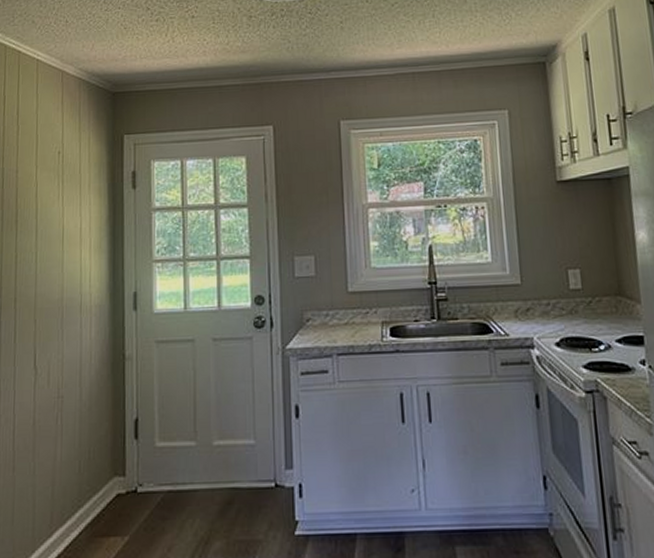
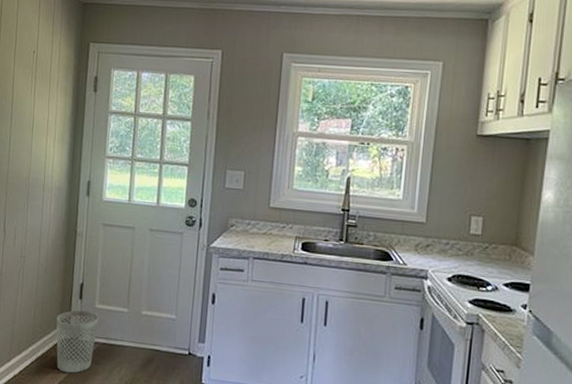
wastebasket: none [107,453,161,538] -> present [56,310,99,373]

